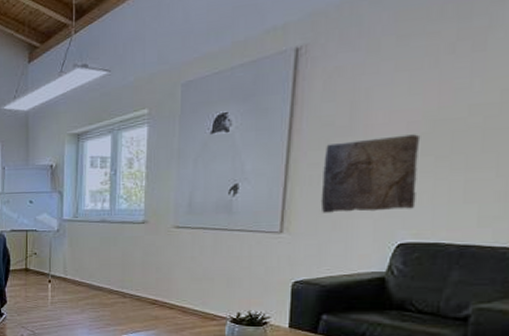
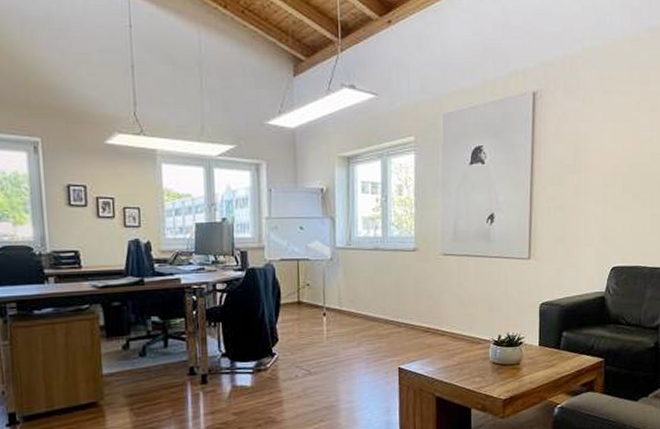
stone relief: present [320,134,421,213] -> none [557,175,622,241]

